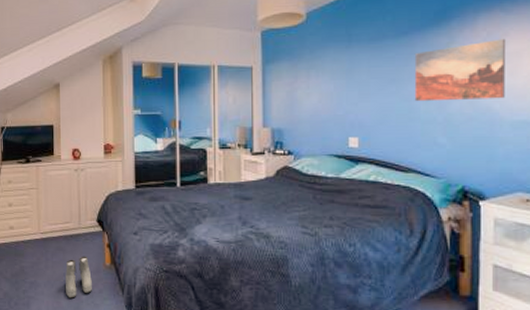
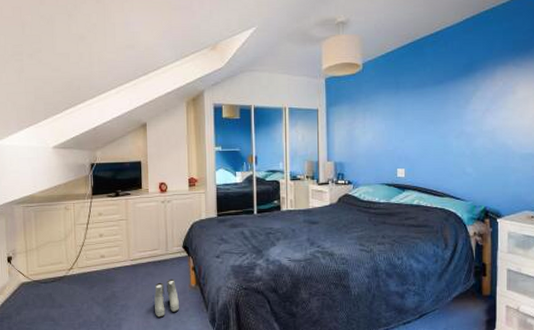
wall art: present [414,38,505,102] -> none [448,87,516,139]

